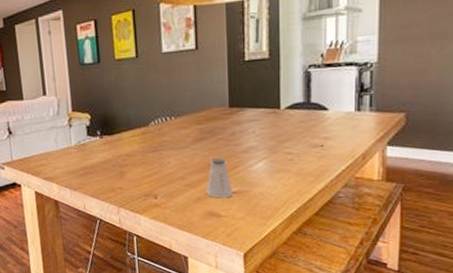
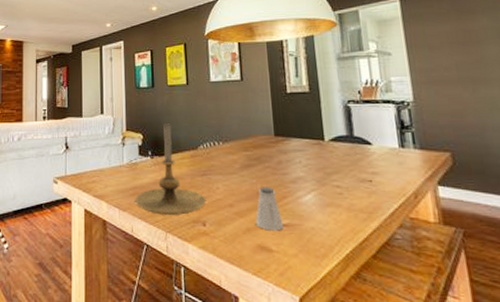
candle holder: none [85,101,158,192] -> present [135,123,207,215]

